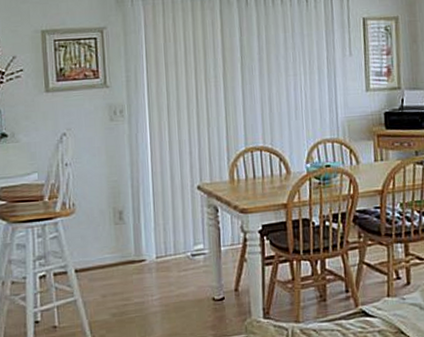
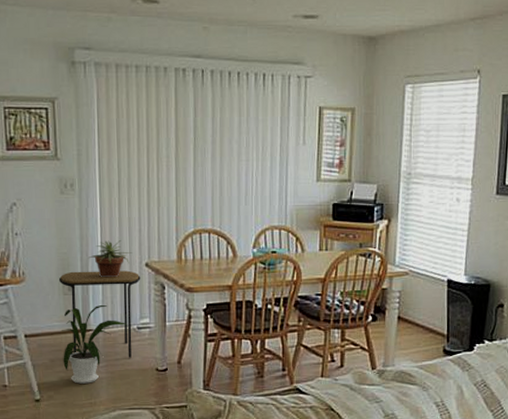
side table: none [109,195,193,288] -> present [58,270,141,358]
house plant: none [113,233,181,320] -> present [62,305,128,384]
potted plant: none [139,164,184,204] -> present [88,240,133,278]

